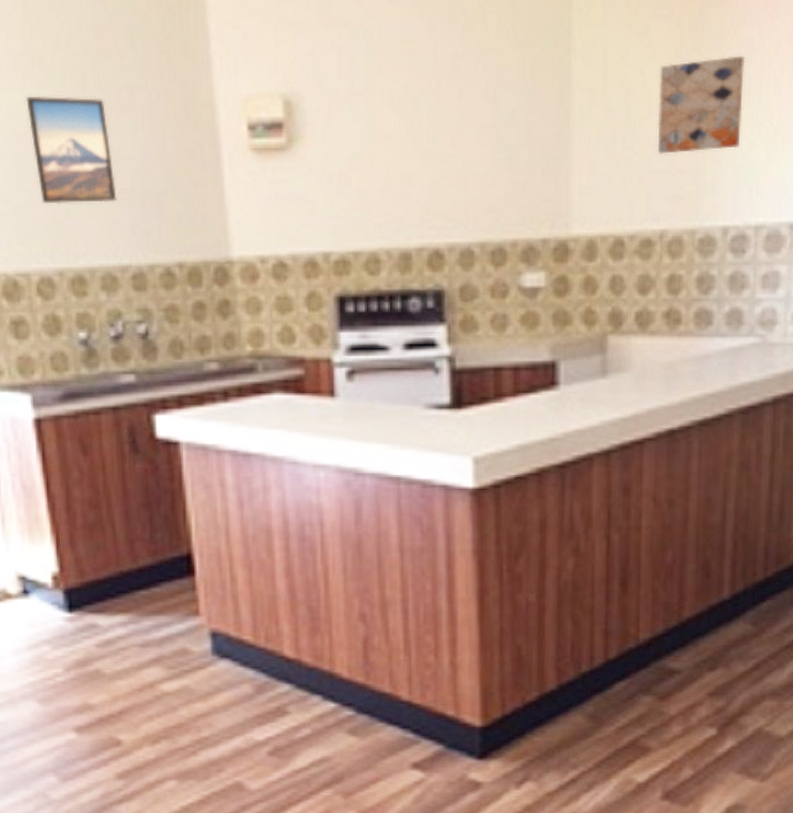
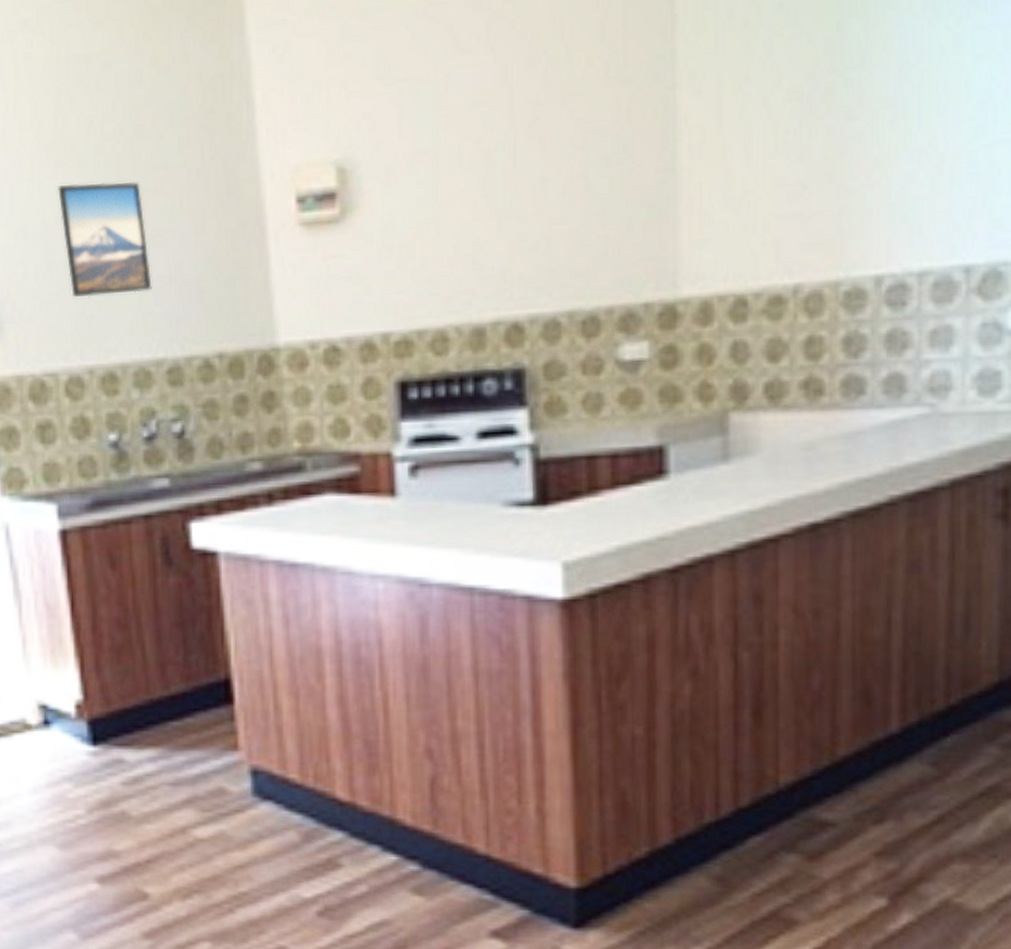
wall art: present [657,56,745,154] -> none [787,72,898,195]

